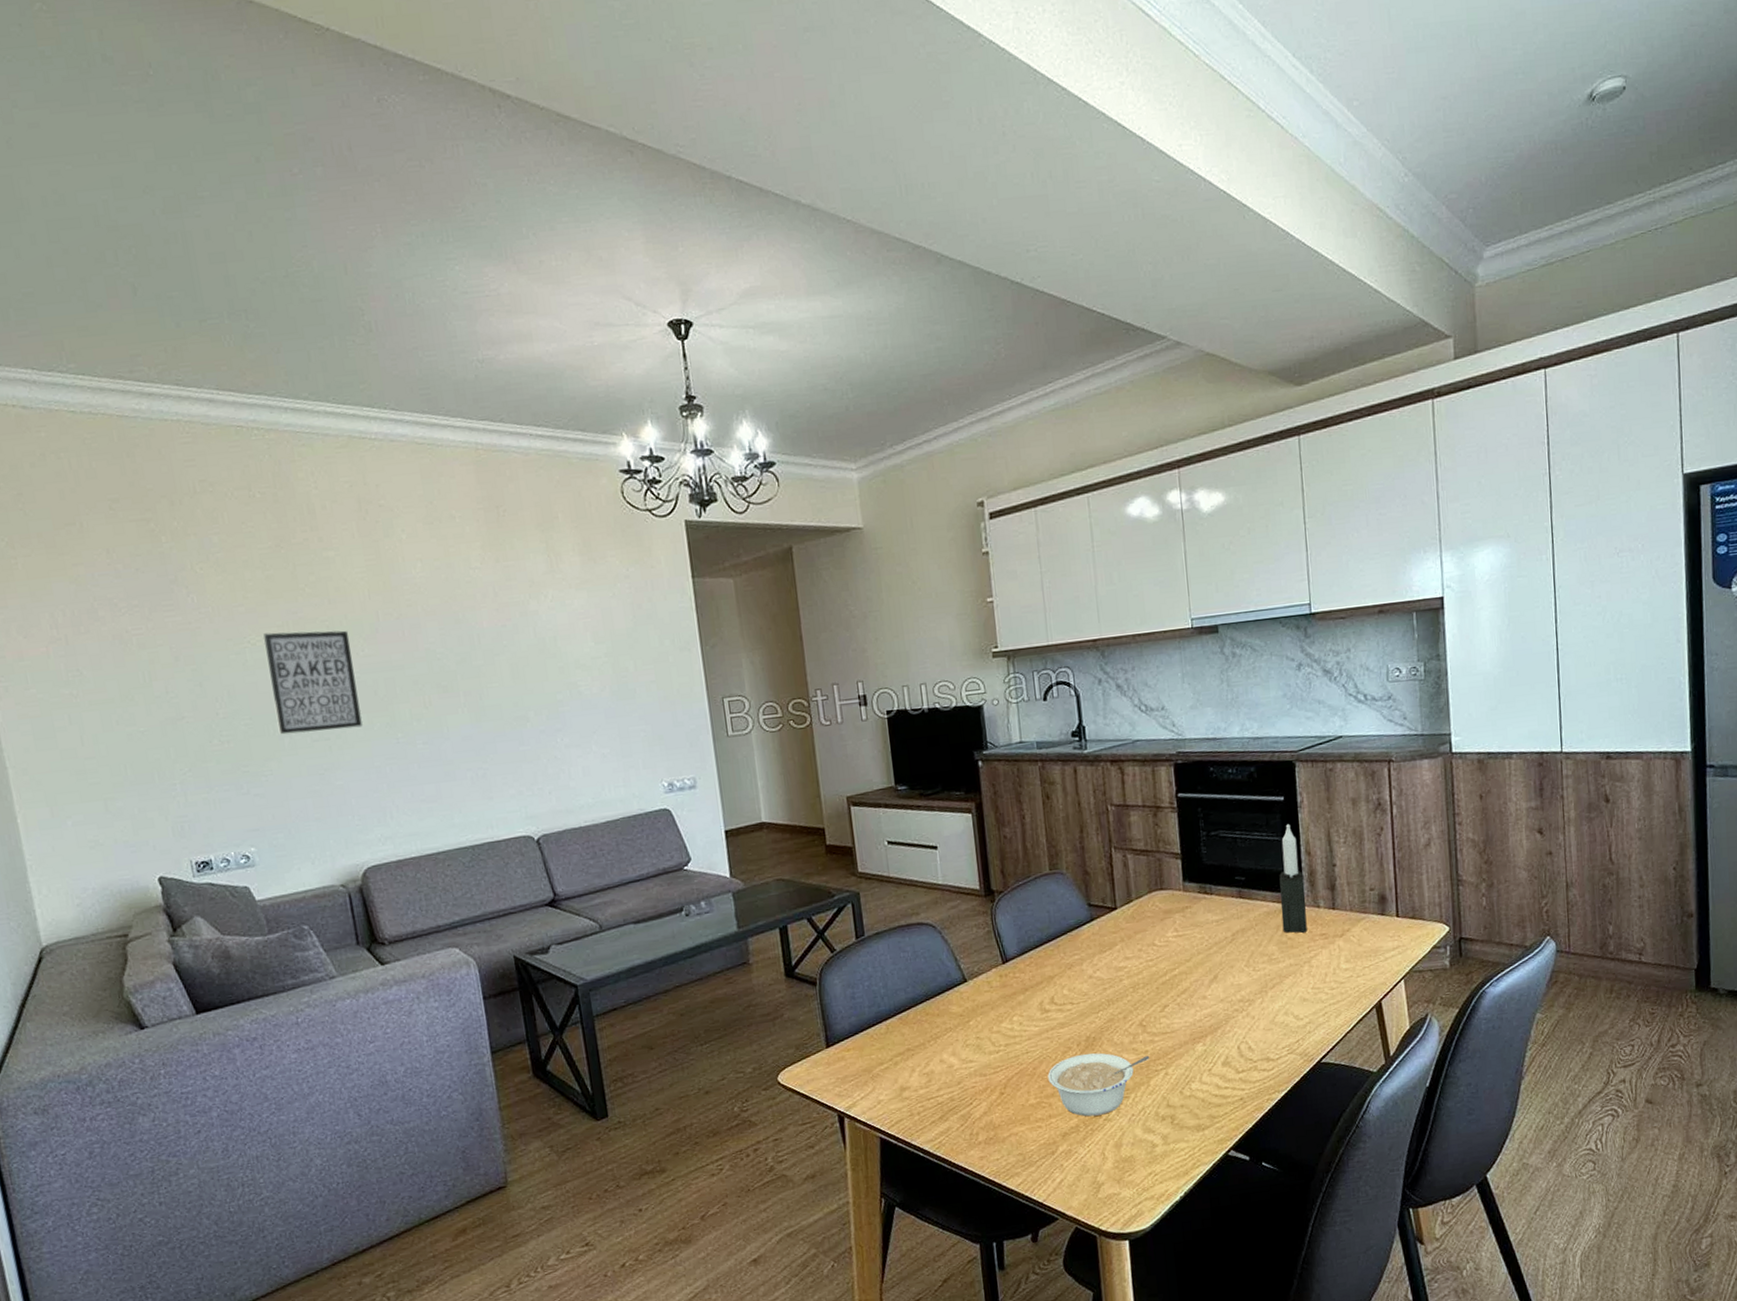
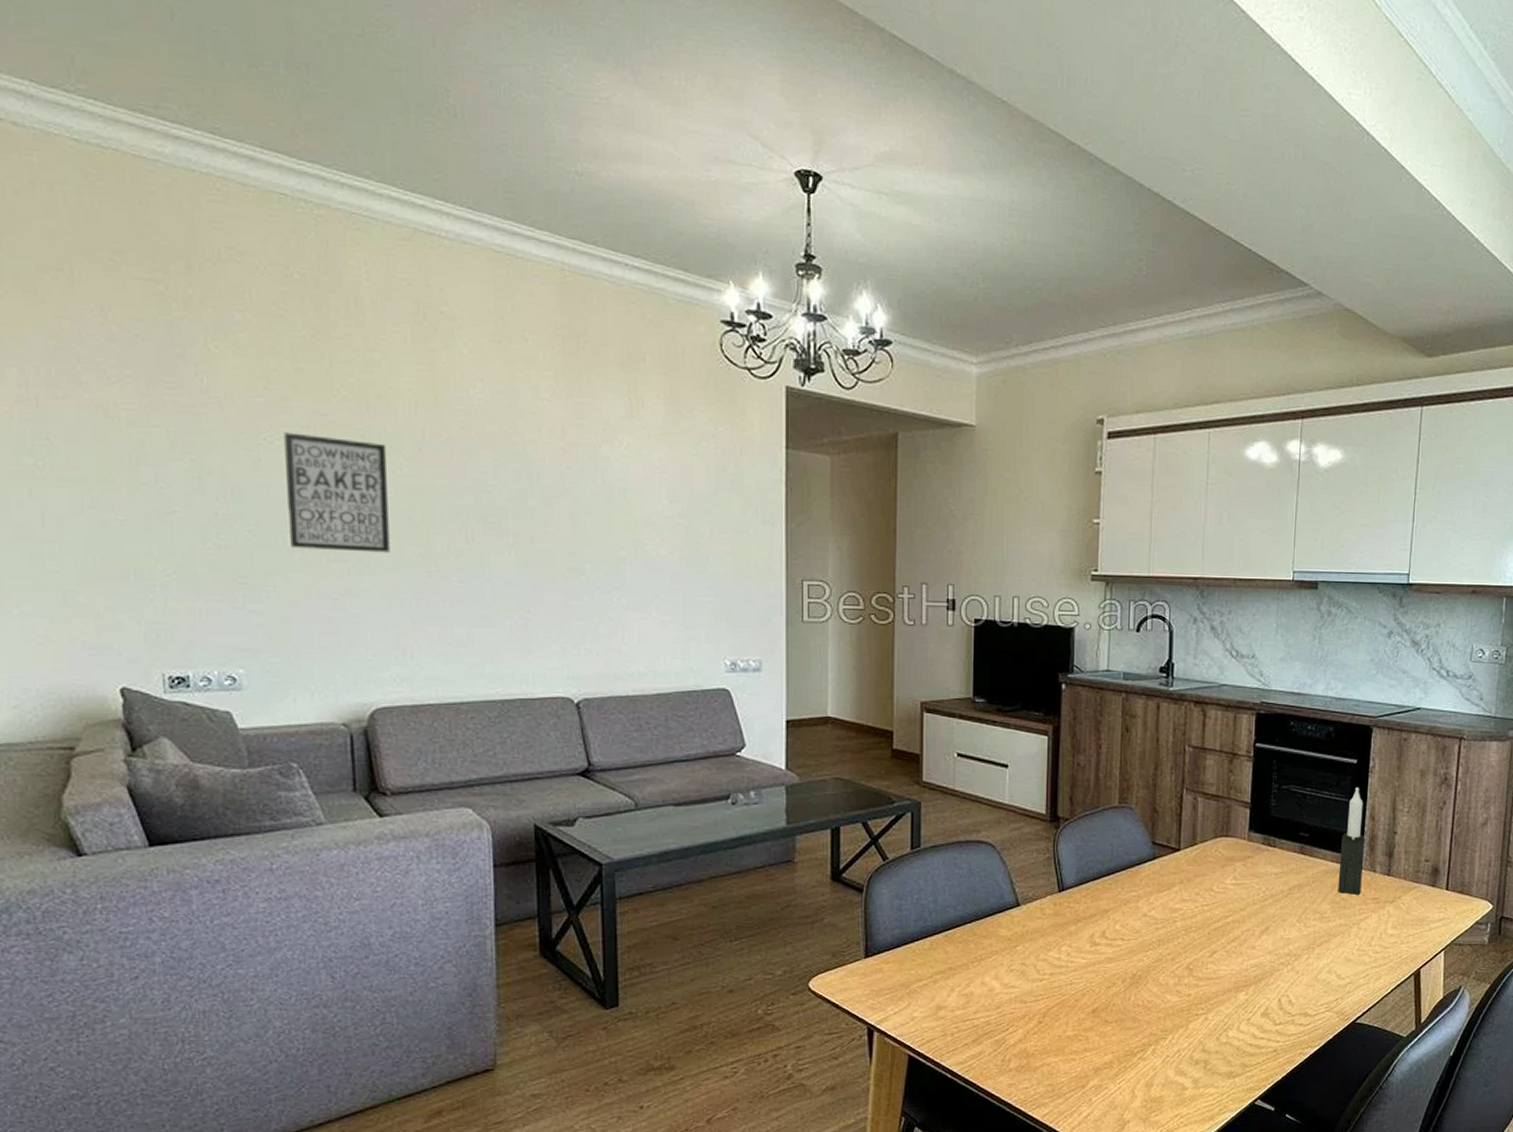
legume: present [1047,1052,1150,1117] -> none [1088,990,1192,1054]

